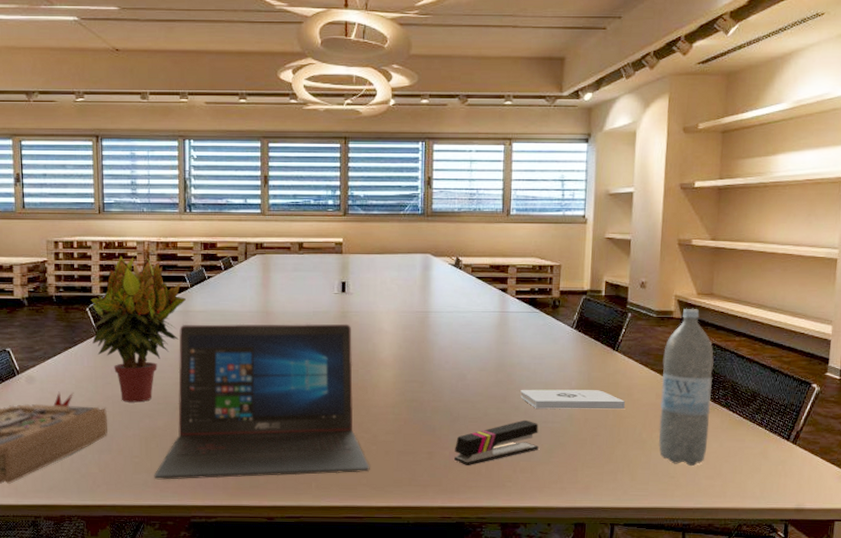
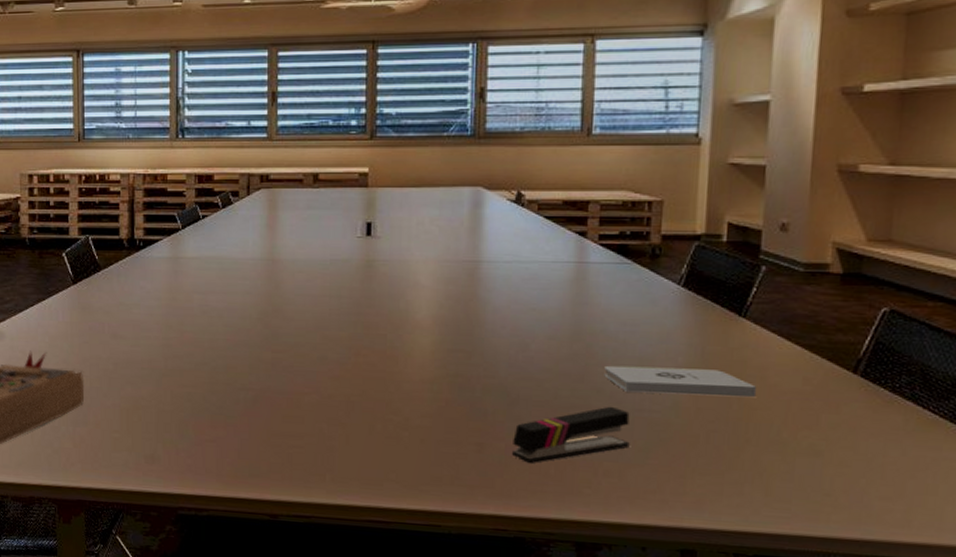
potted plant: present [91,255,187,403] -> none [67,190,177,367]
laptop: present [154,323,370,480] -> none [136,273,400,465]
water bottle: present [659,308,714,467] -> none [807,259,893,482]

